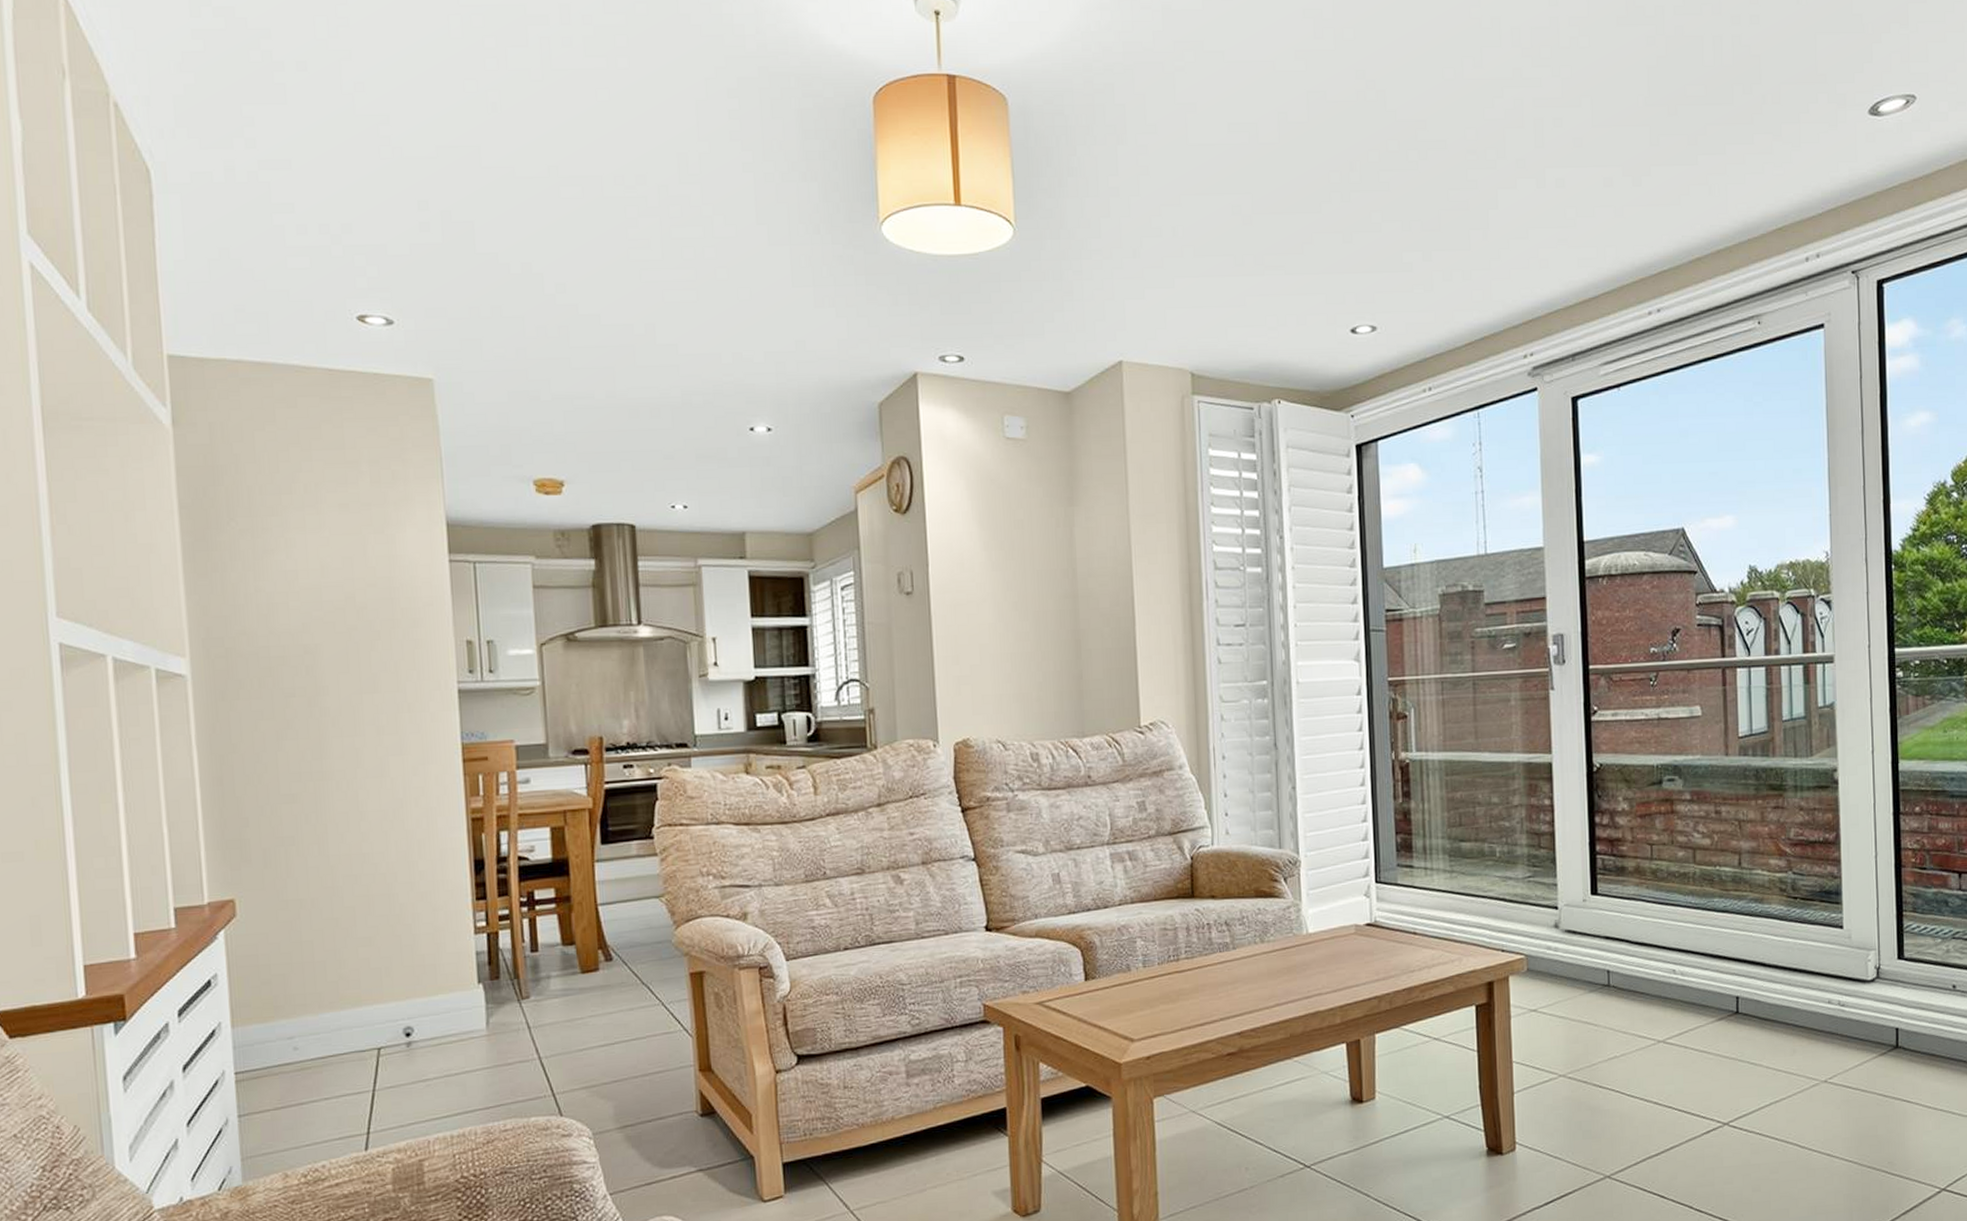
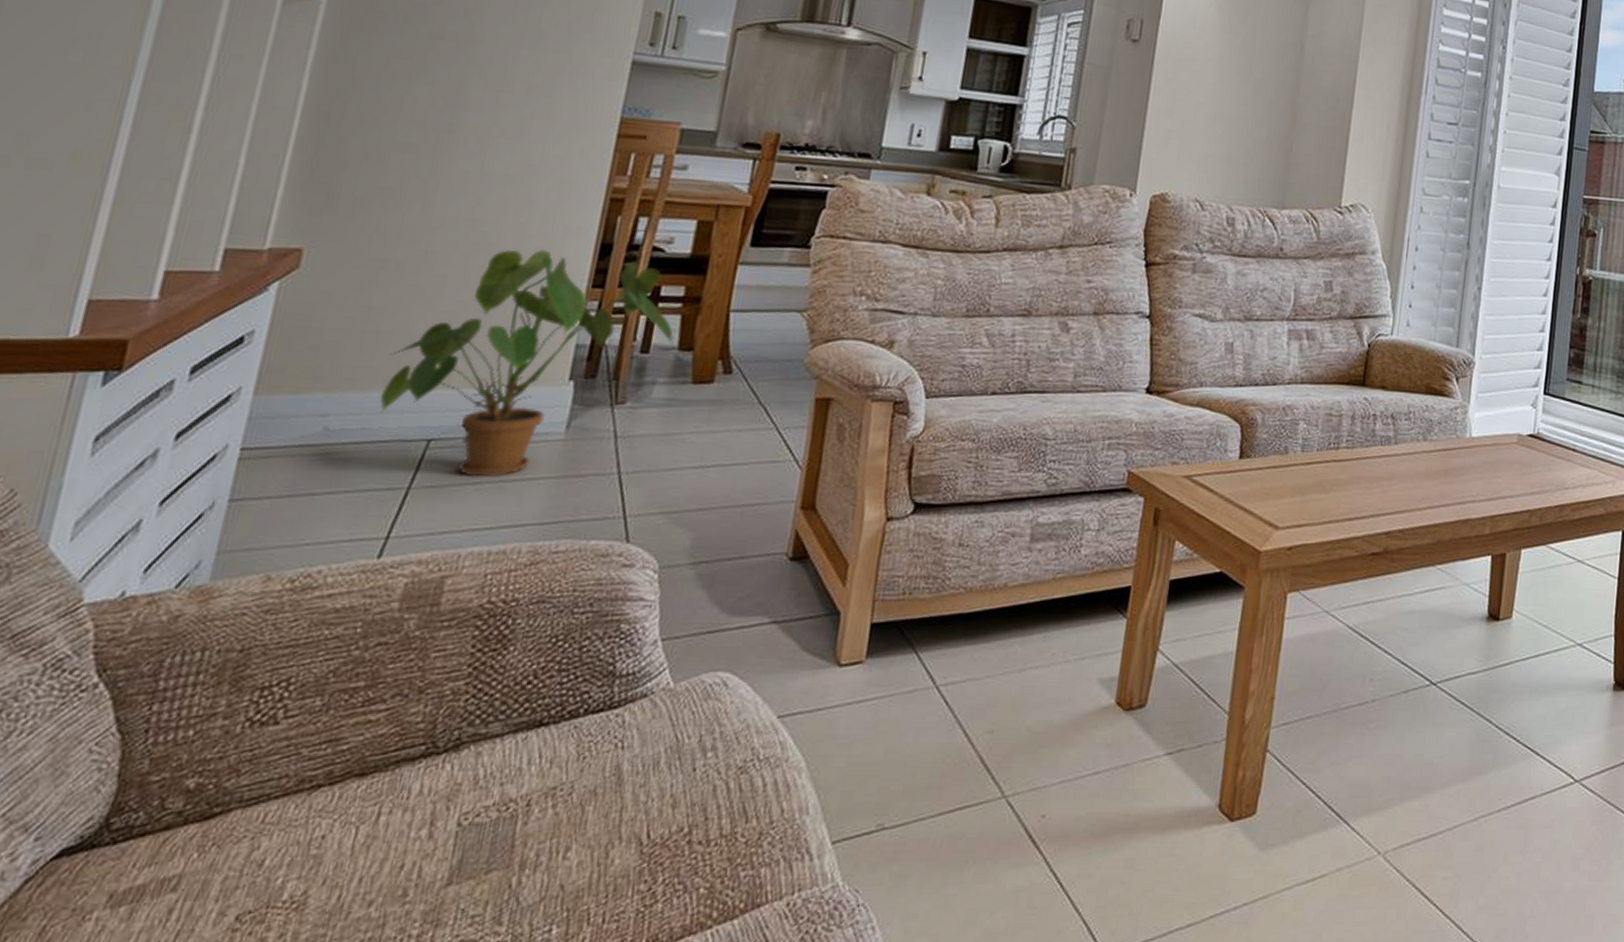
house plant: none [327,872,558,1075] -> present [380,249,675,478]

